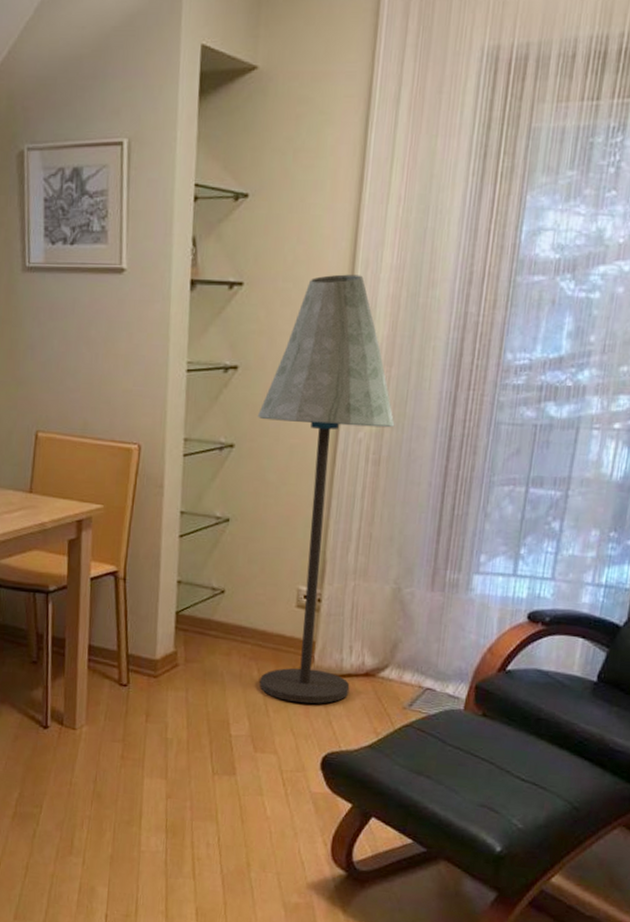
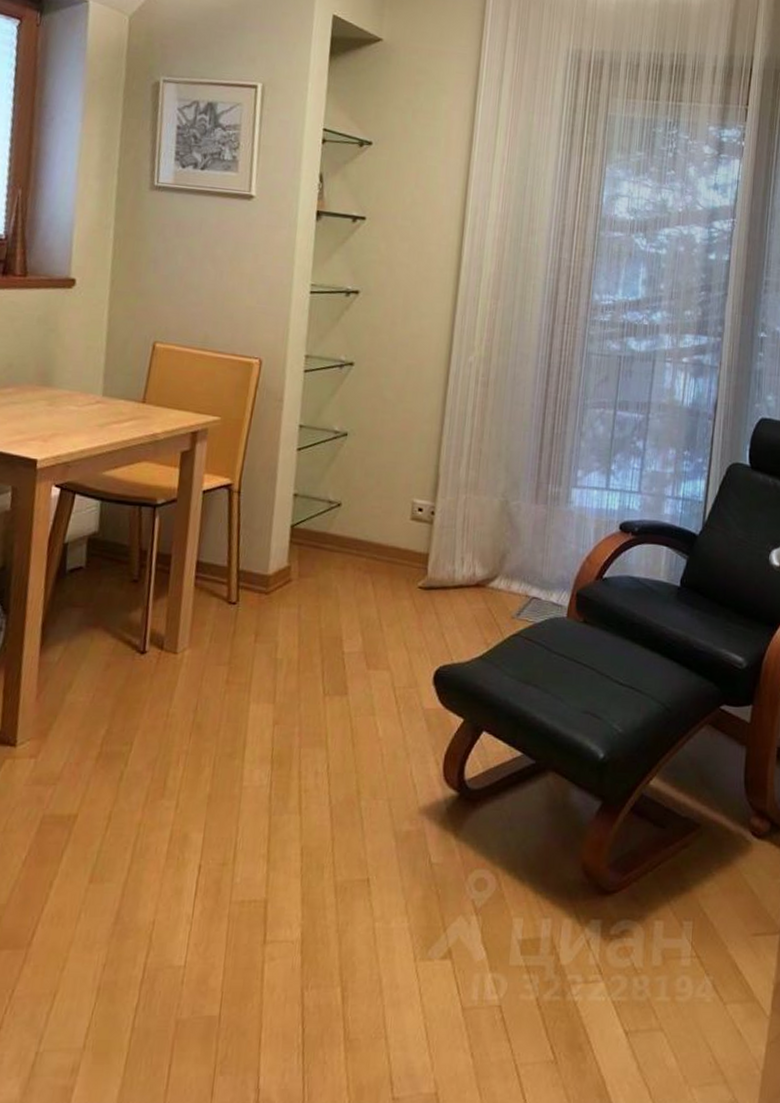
floor lamp: present [257,274,395,704] -> none [374,217,502,616]

